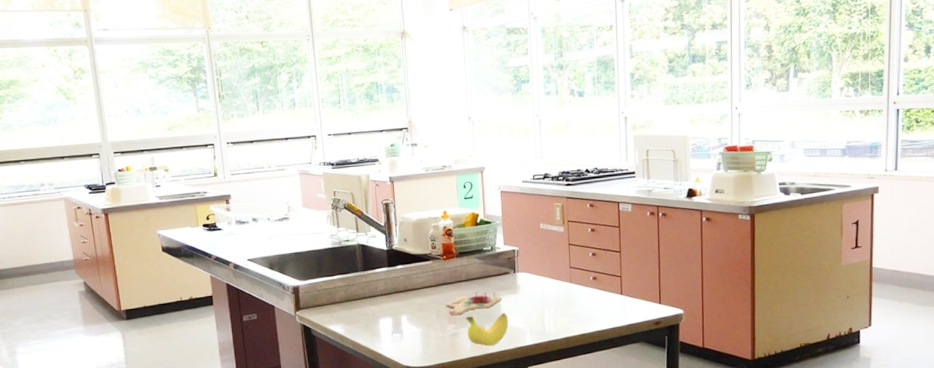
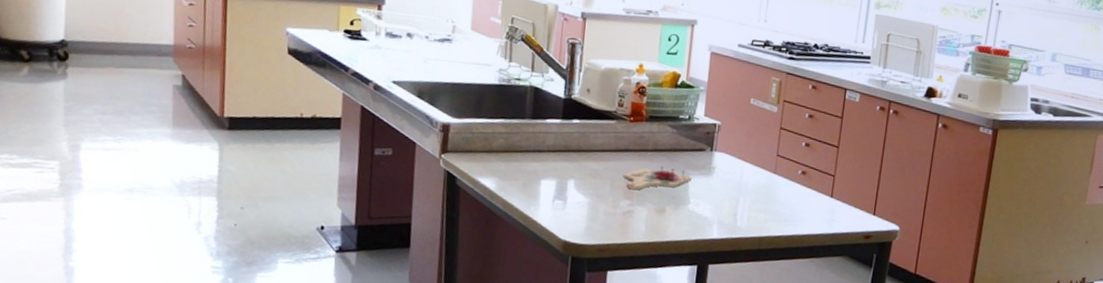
banana: present [465,313,509,346] -> none [643,193,695,233]

